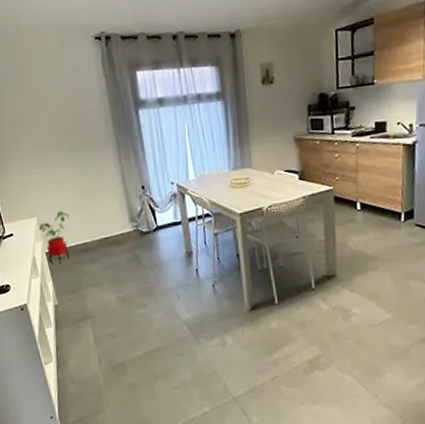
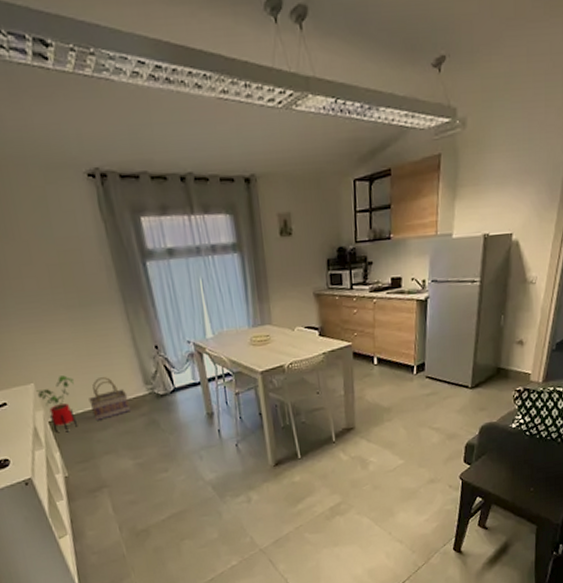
basket: none [81,214,117,254] -> present [89,377,132,421]

